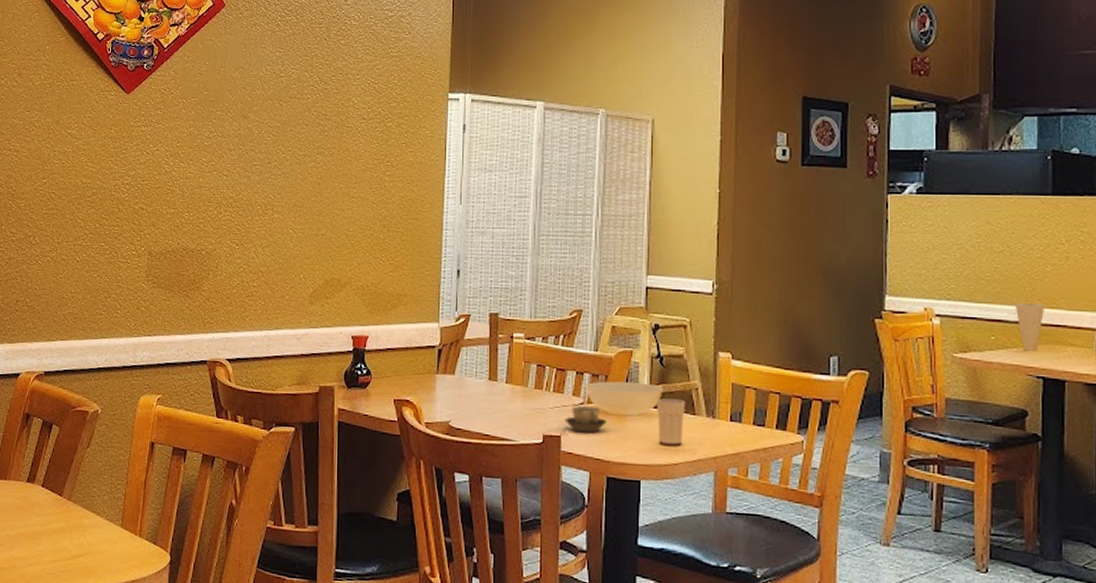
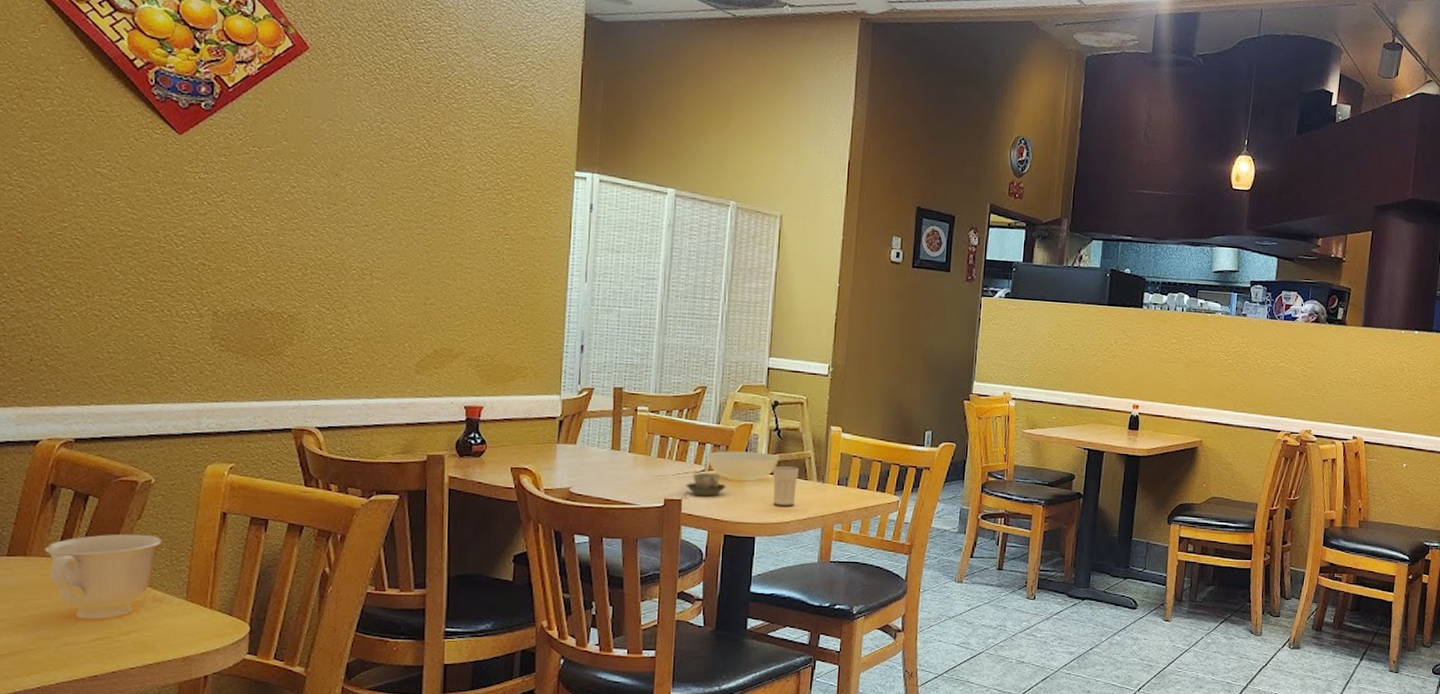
teacup: none [20,460,105,543] -> present [45,533,163,620]
cup: present [1016,303,1046,351] -> none [1073,390,1095,428]

